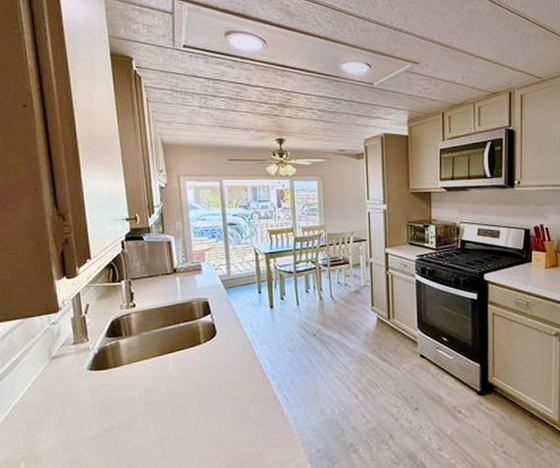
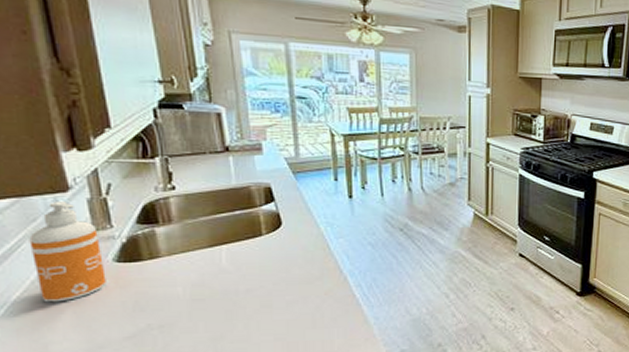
soap dispenser: none [29,319,82,406] -> present [29,200,106,303]

